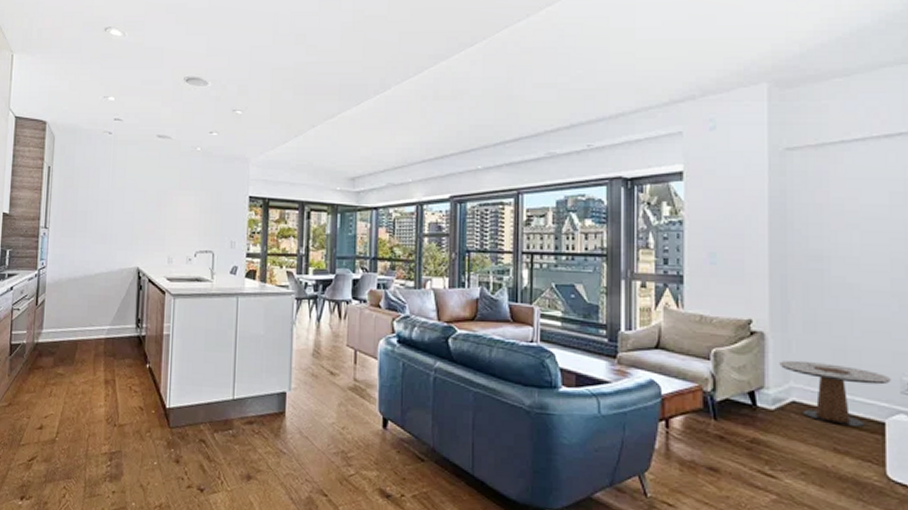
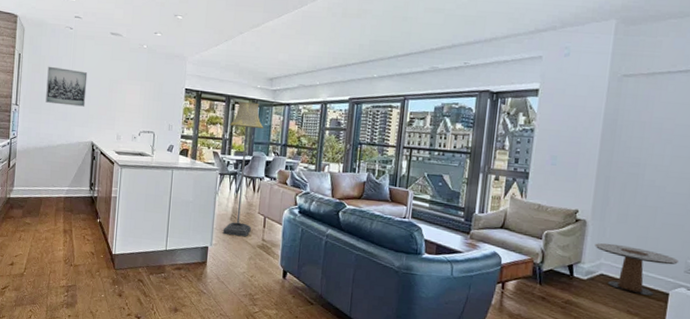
wall art: none [80,179,131,226] -> present [45,66,88,107]
floor lamp: none [303,208,347,377] -> present [222,101,264,237]

